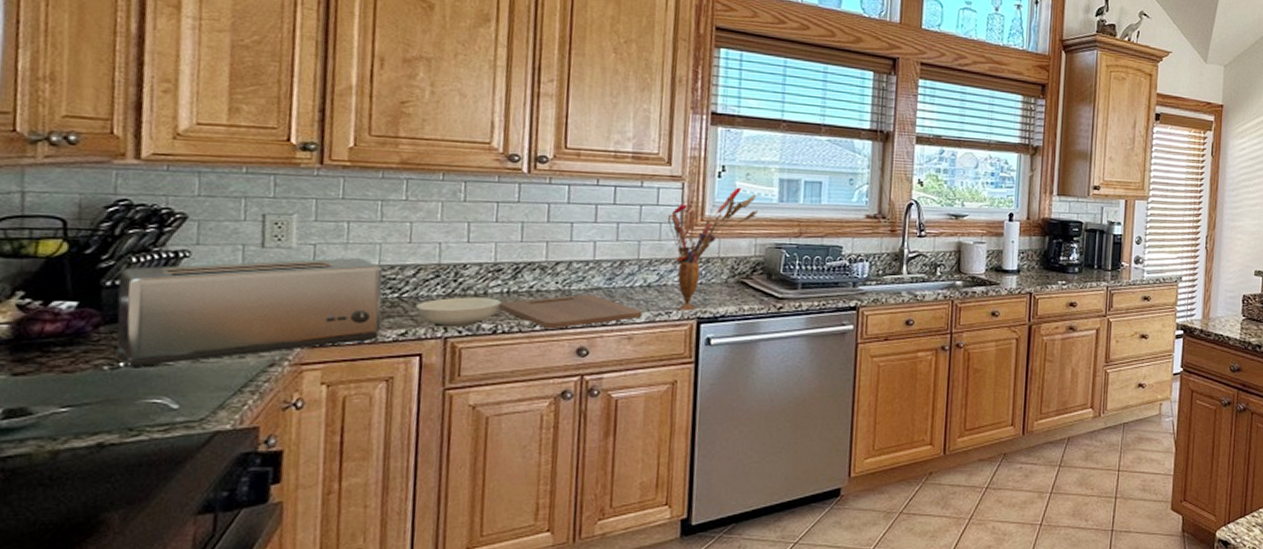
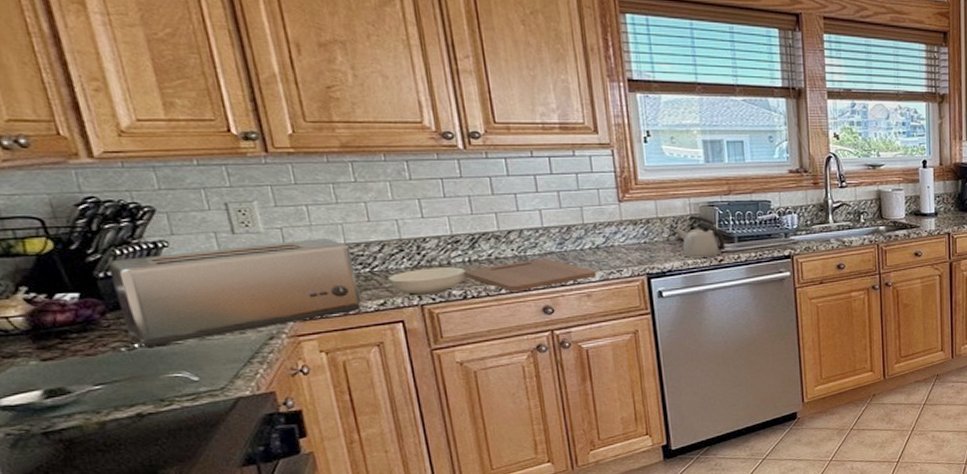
bouquet: present [667,187,758,311] -> none [603,151,687,268]
kettle: none [735,256,787,305] -> present [675,215,725,259]

